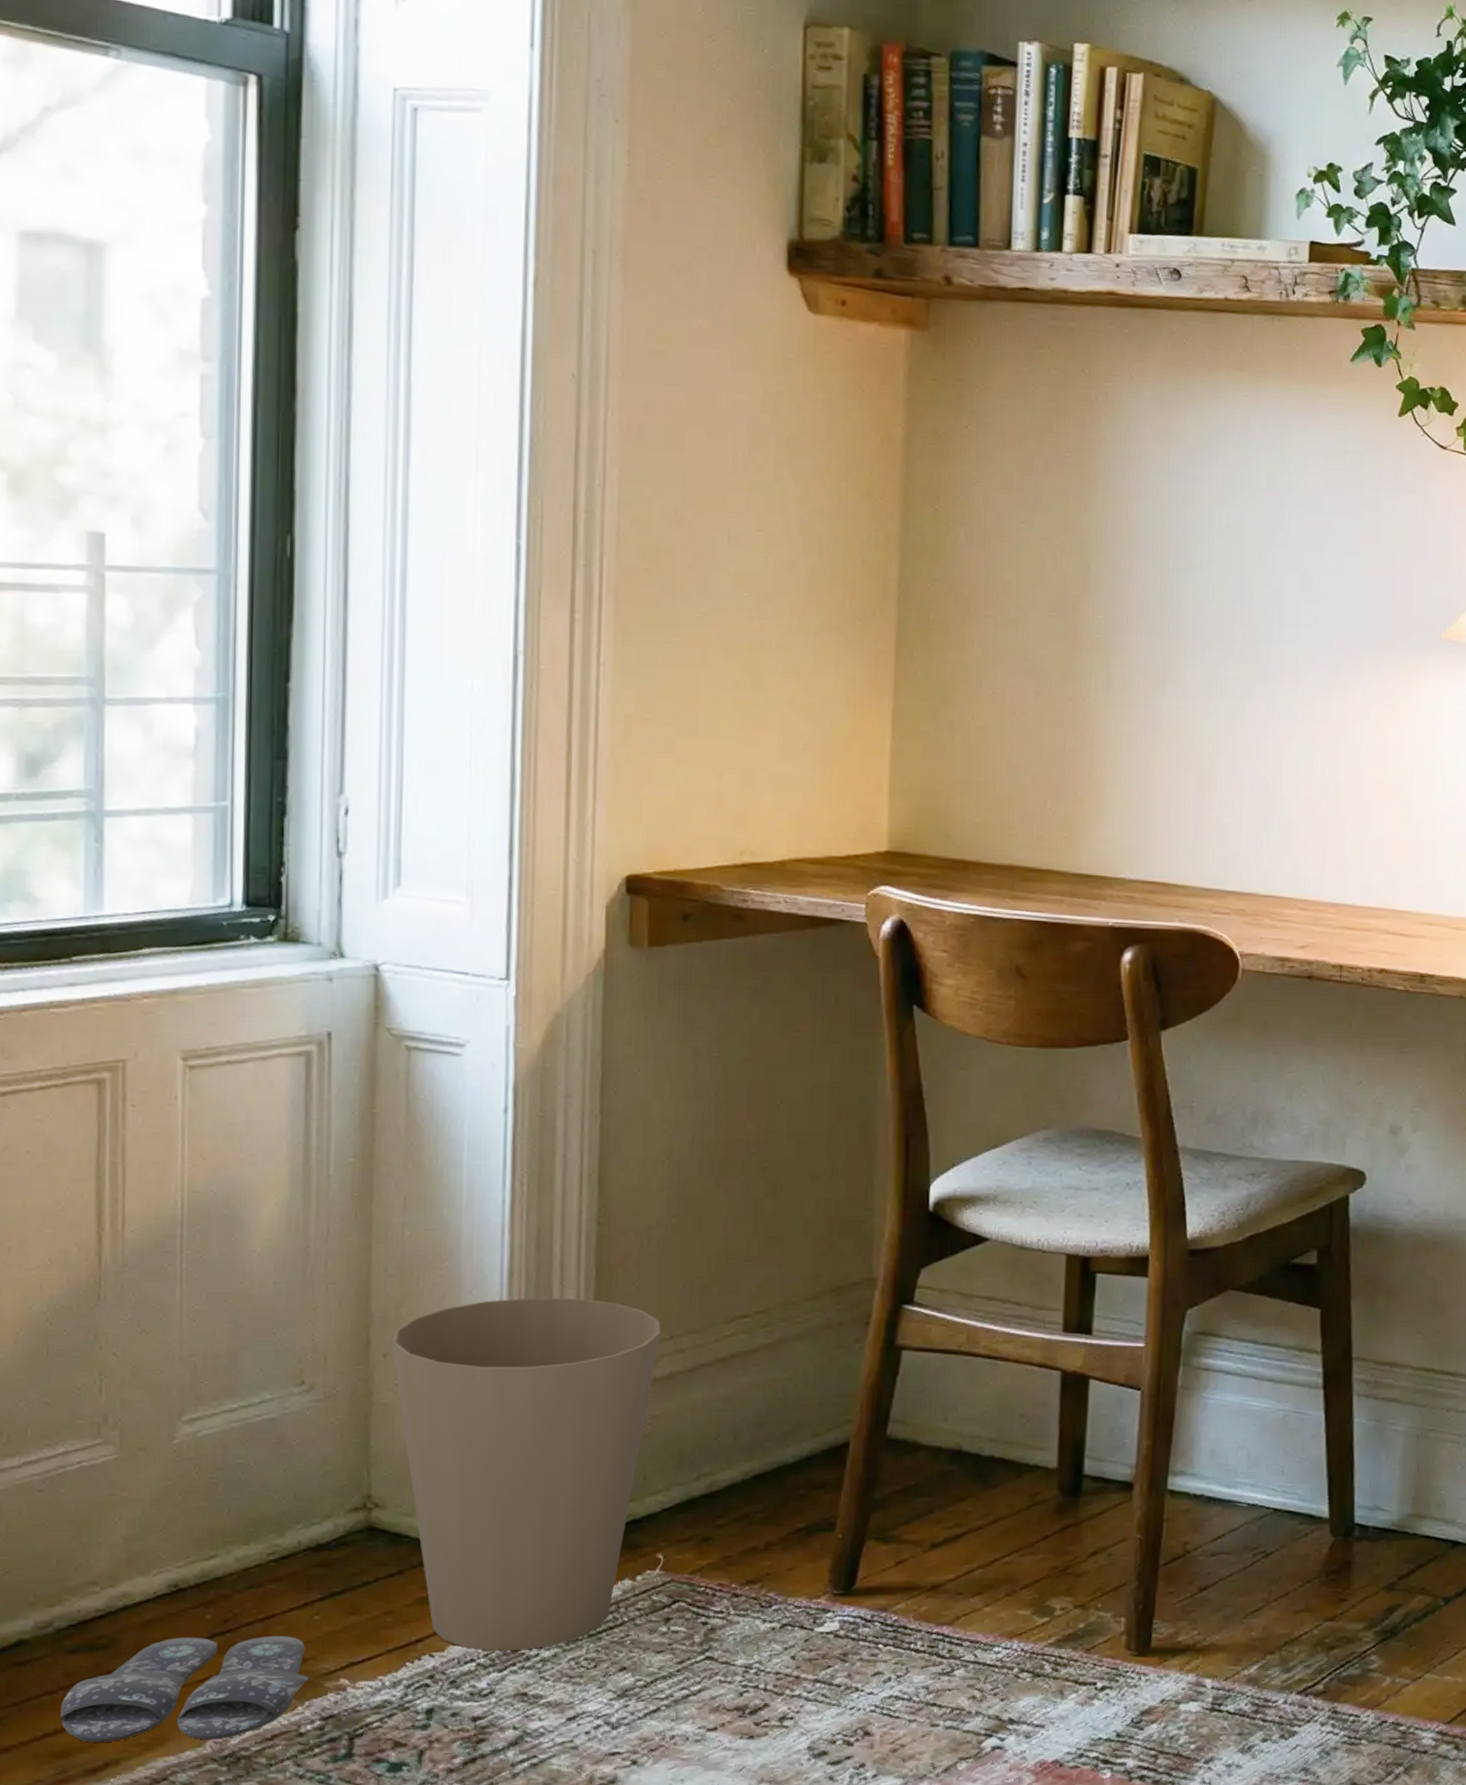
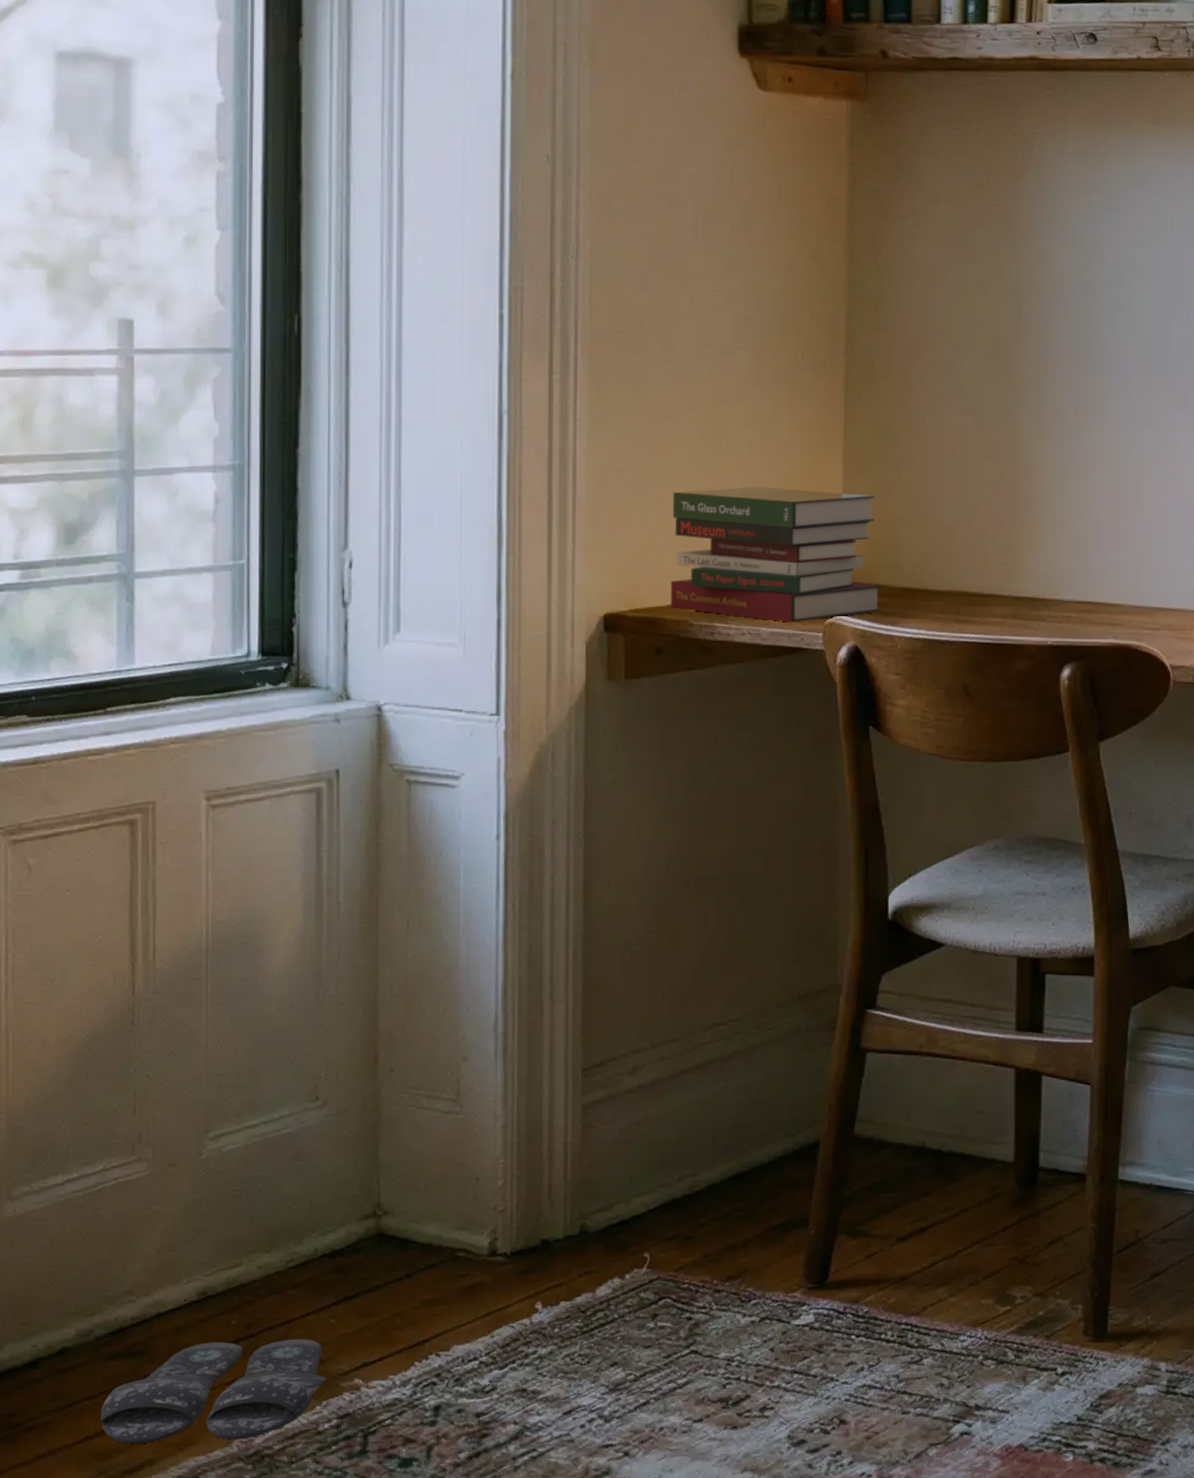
trash bin: present [391,1297,661,1651] -> none [397,1011,644,1349]
books: none [699,744,929,892] -> present [670,486,880,623]

